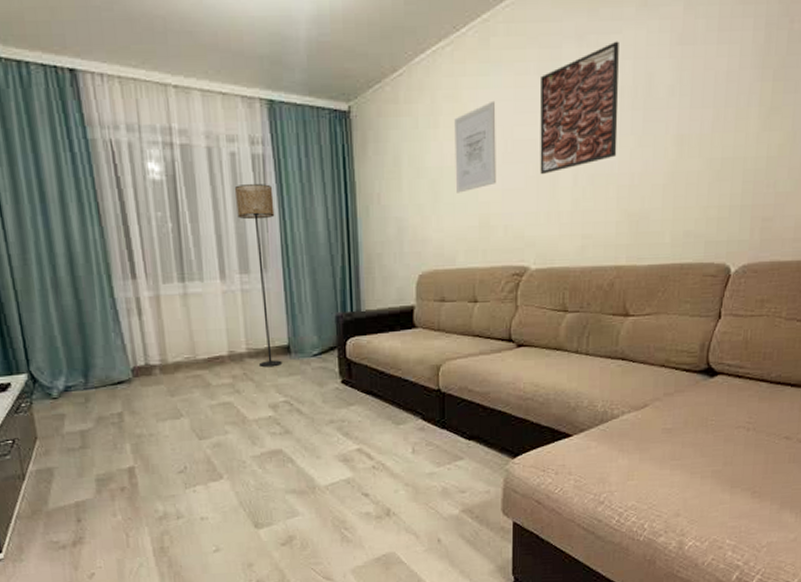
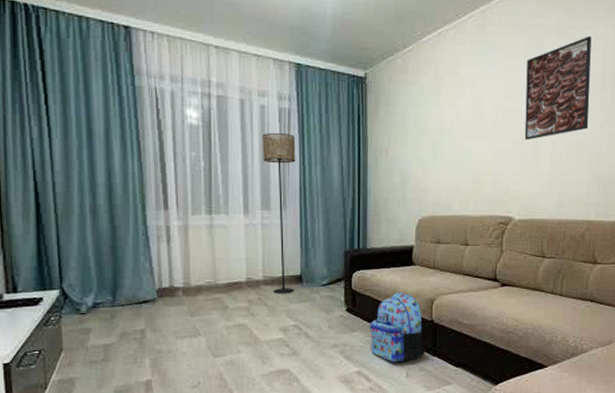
backpack: none [369,359,433,438] -> present [370,292,426,362]
wall art: present [454,100,496,193] -> none [453,76,489,152]

